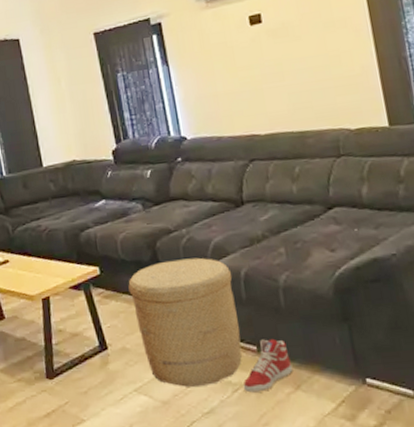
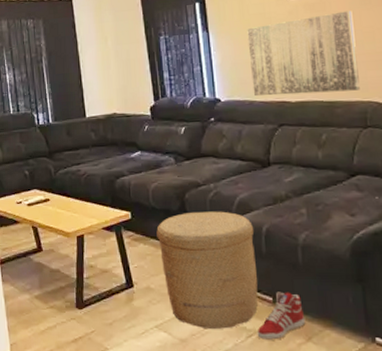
wall art: none [209,34,330,131] -> present [247,10,360,97]

